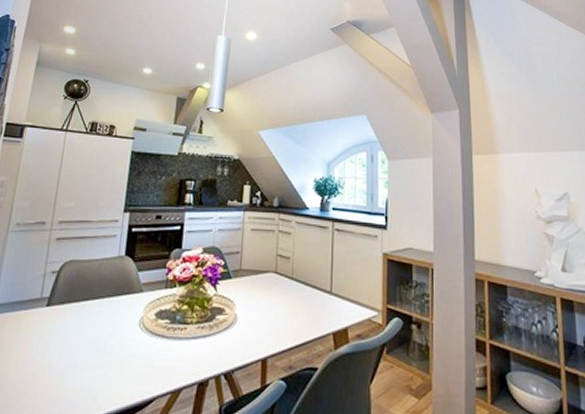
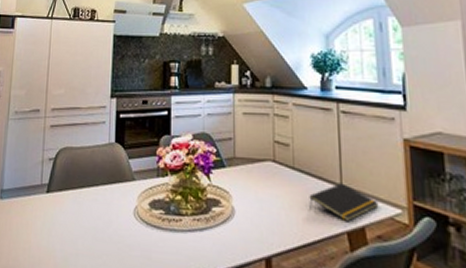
notepad: none [303,291,360,324] -> present [309,183,379,223]

